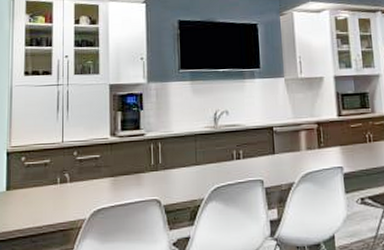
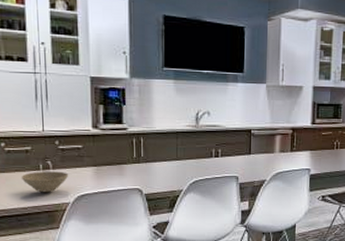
bowl: none [38,184,86,209] -> present [21,171,69,193]

